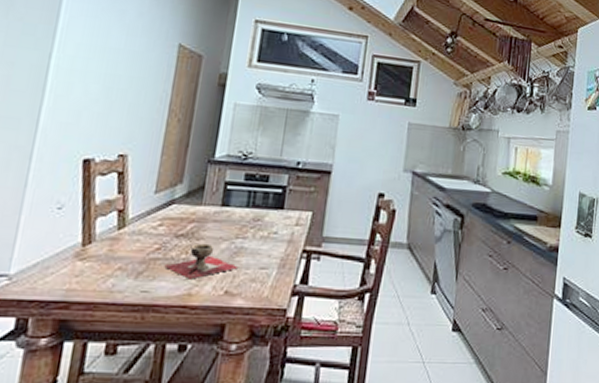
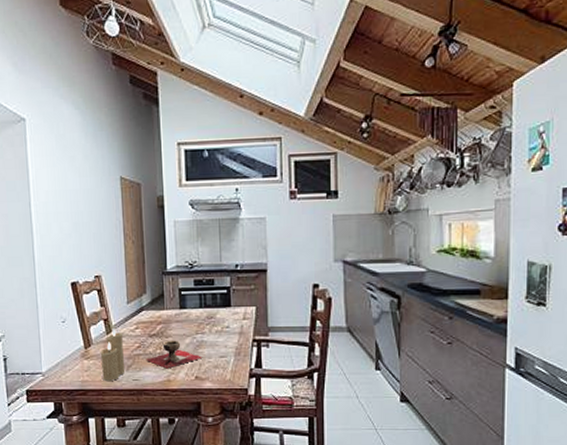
candle: none [98,223,140,291] -> present [100,329,126,381]

